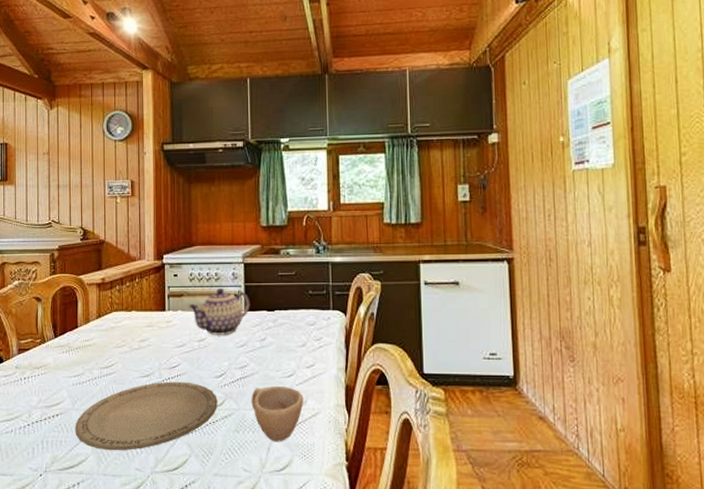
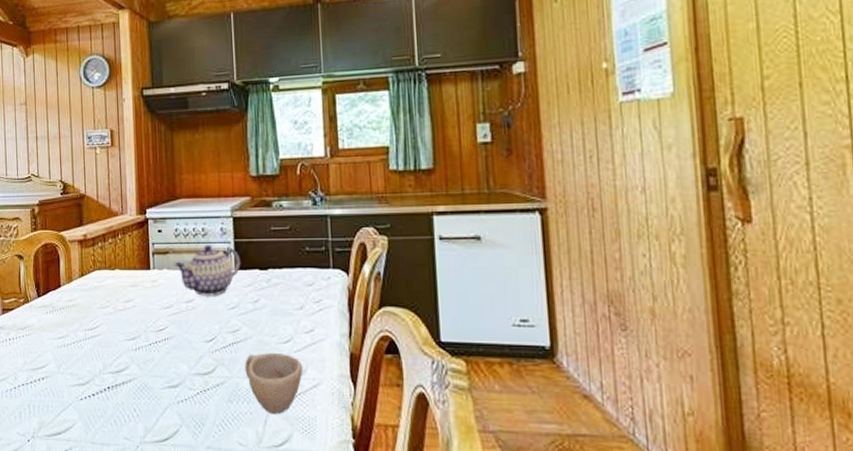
plate: present [75,381,218,451] -> none [61,345,209,418]

